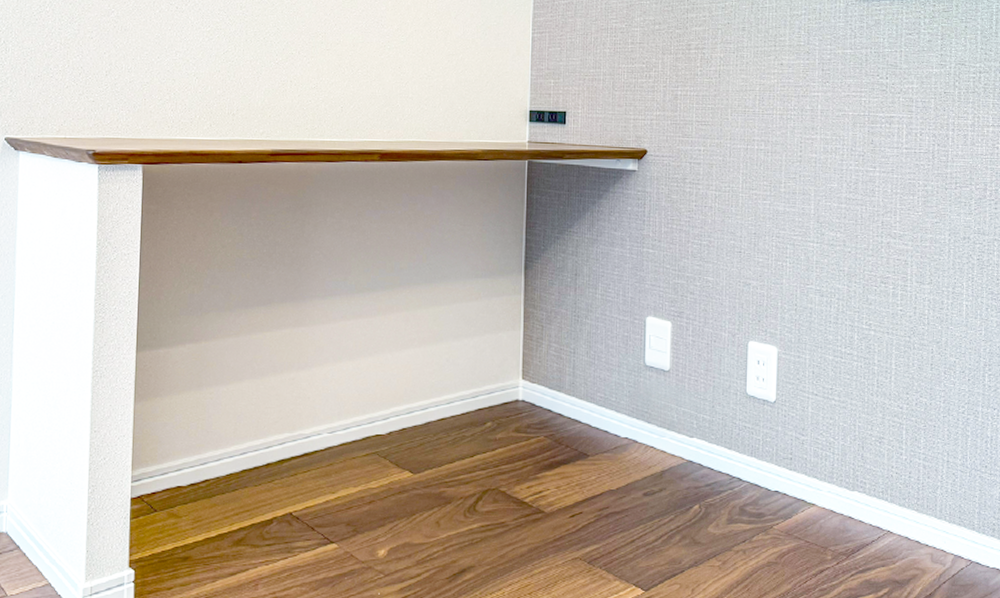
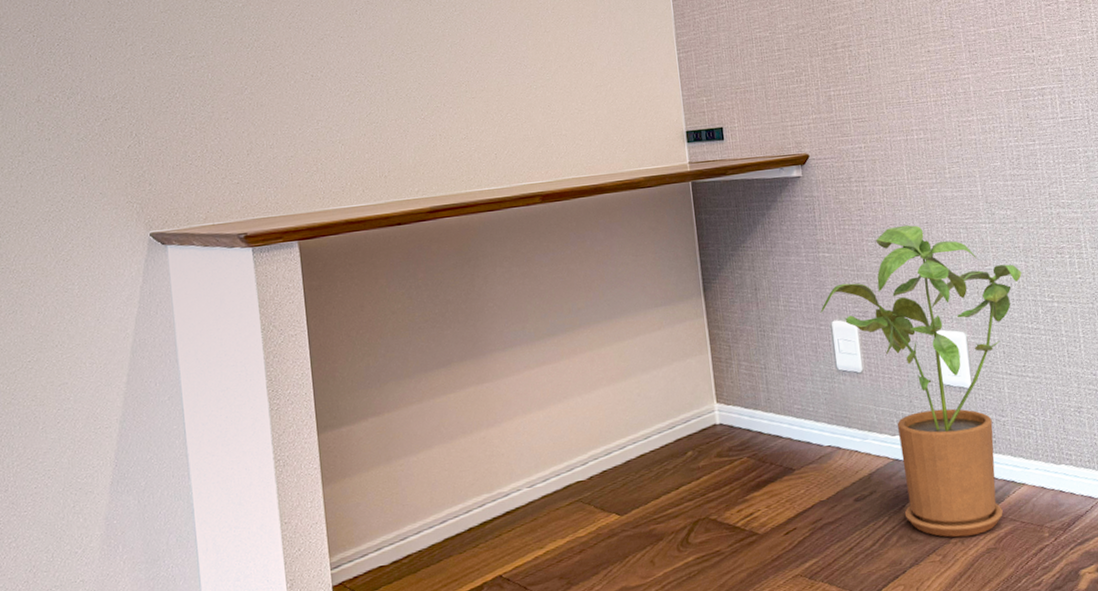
house plant: none [636,233,842,546] -> present [820,224,1022,538]

